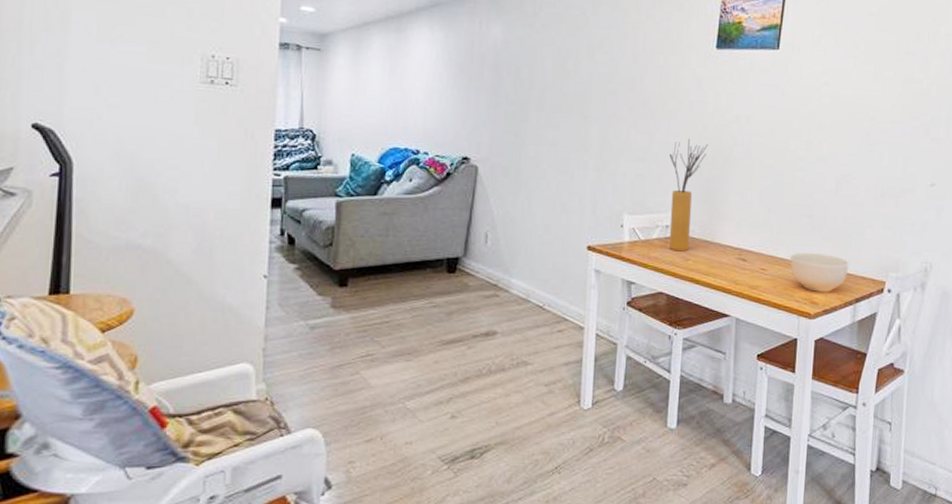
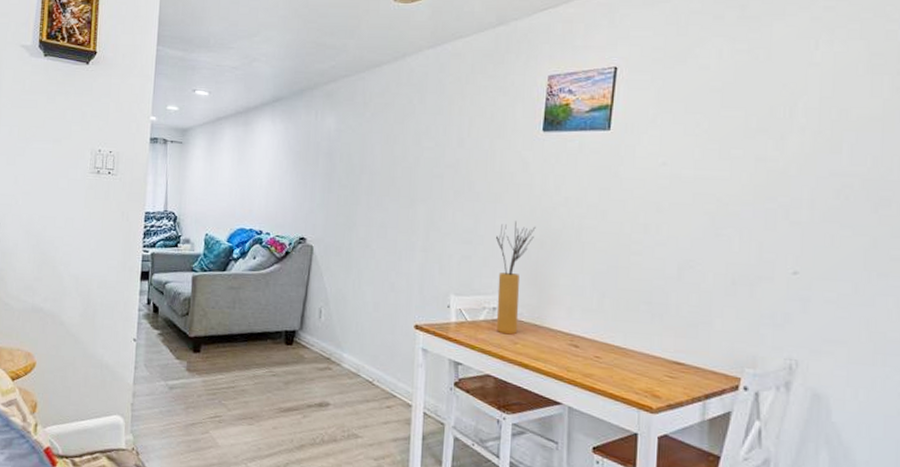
bowl: present [790,253,849,292] -> none [627,341,696,386]

